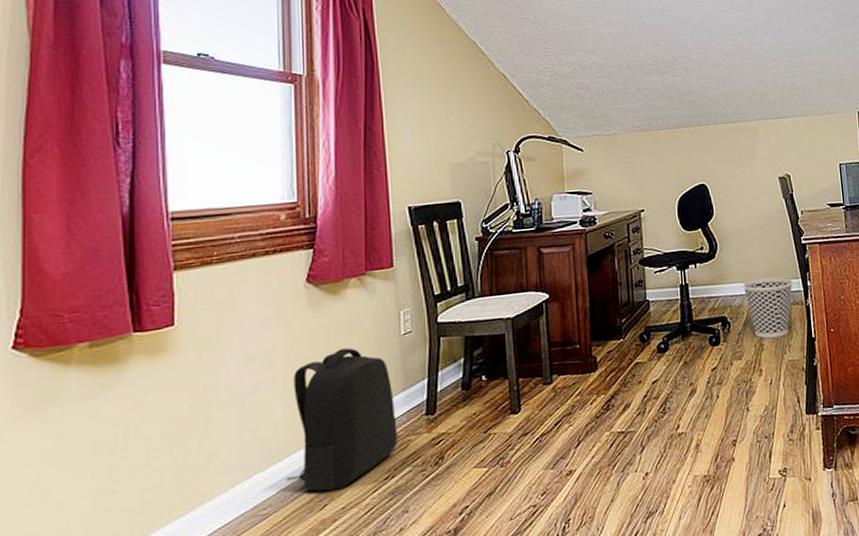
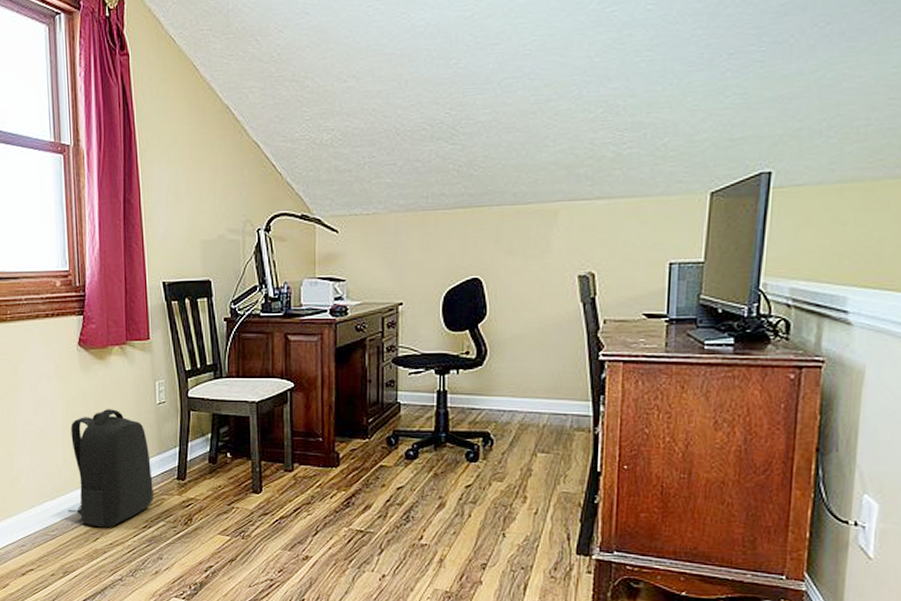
wastebasket: present [743,277,793,339] -> none [514,395,580,465]

